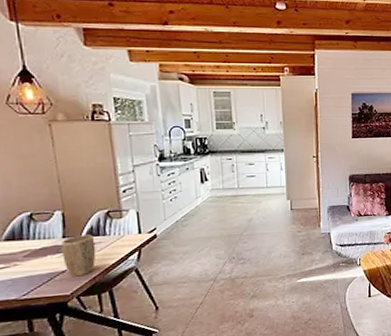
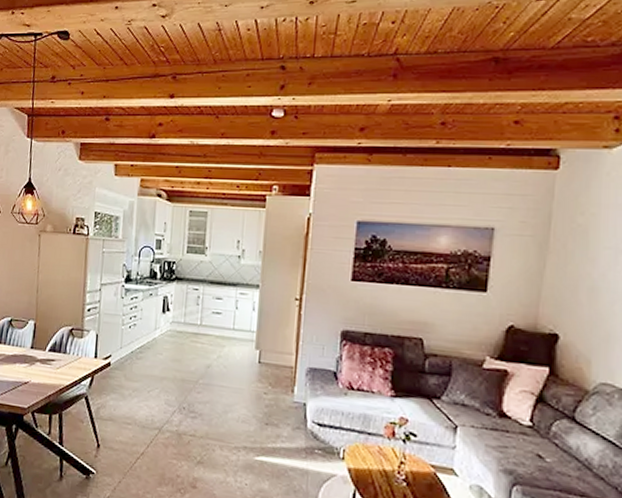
plant pot: present [61,234,96,277] -> none [27,348,56,392]

